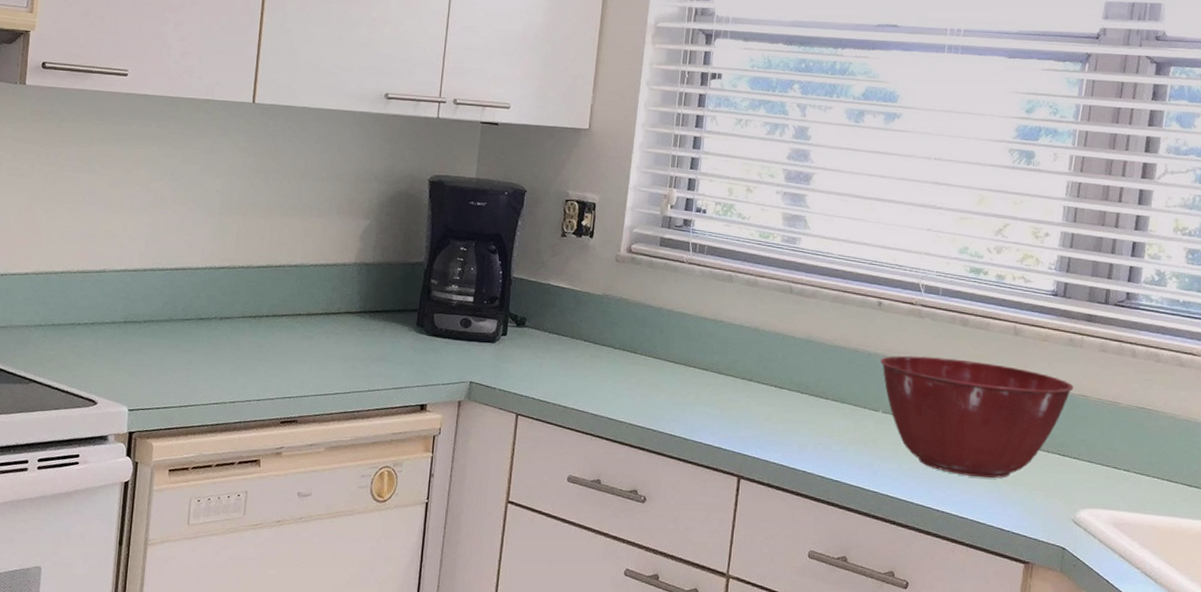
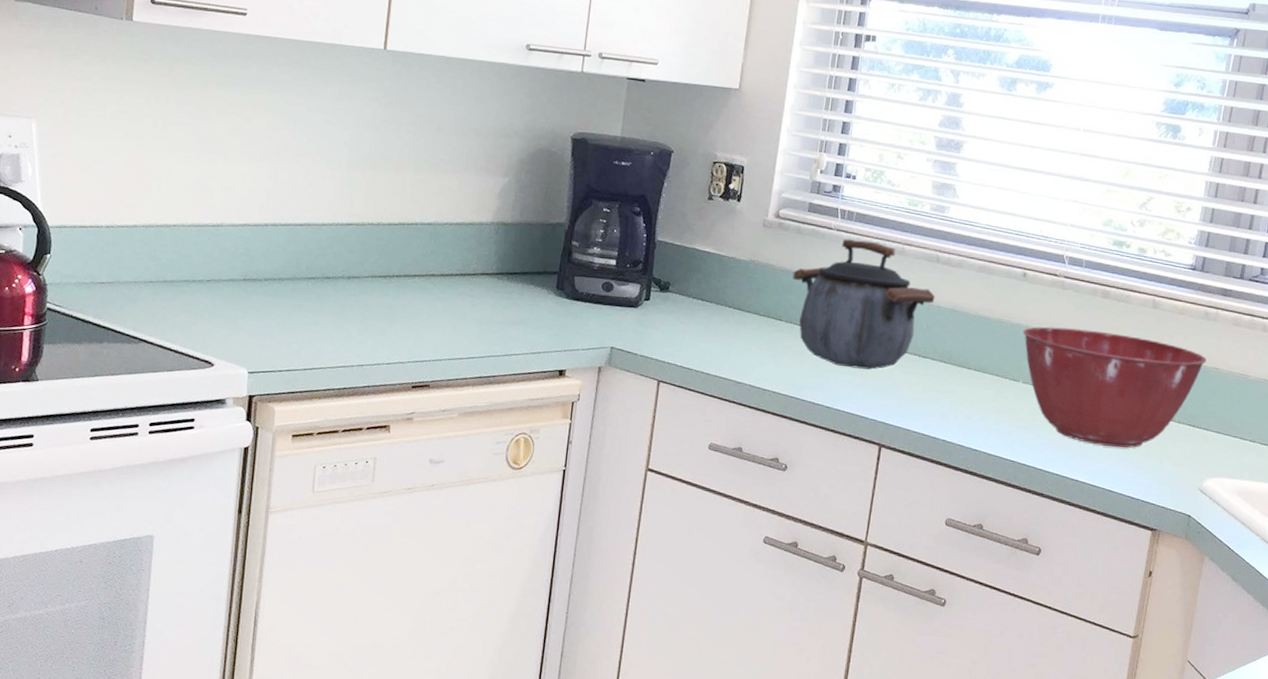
kettle: none [646,272,789,401] -> present [792,239,935,370]

